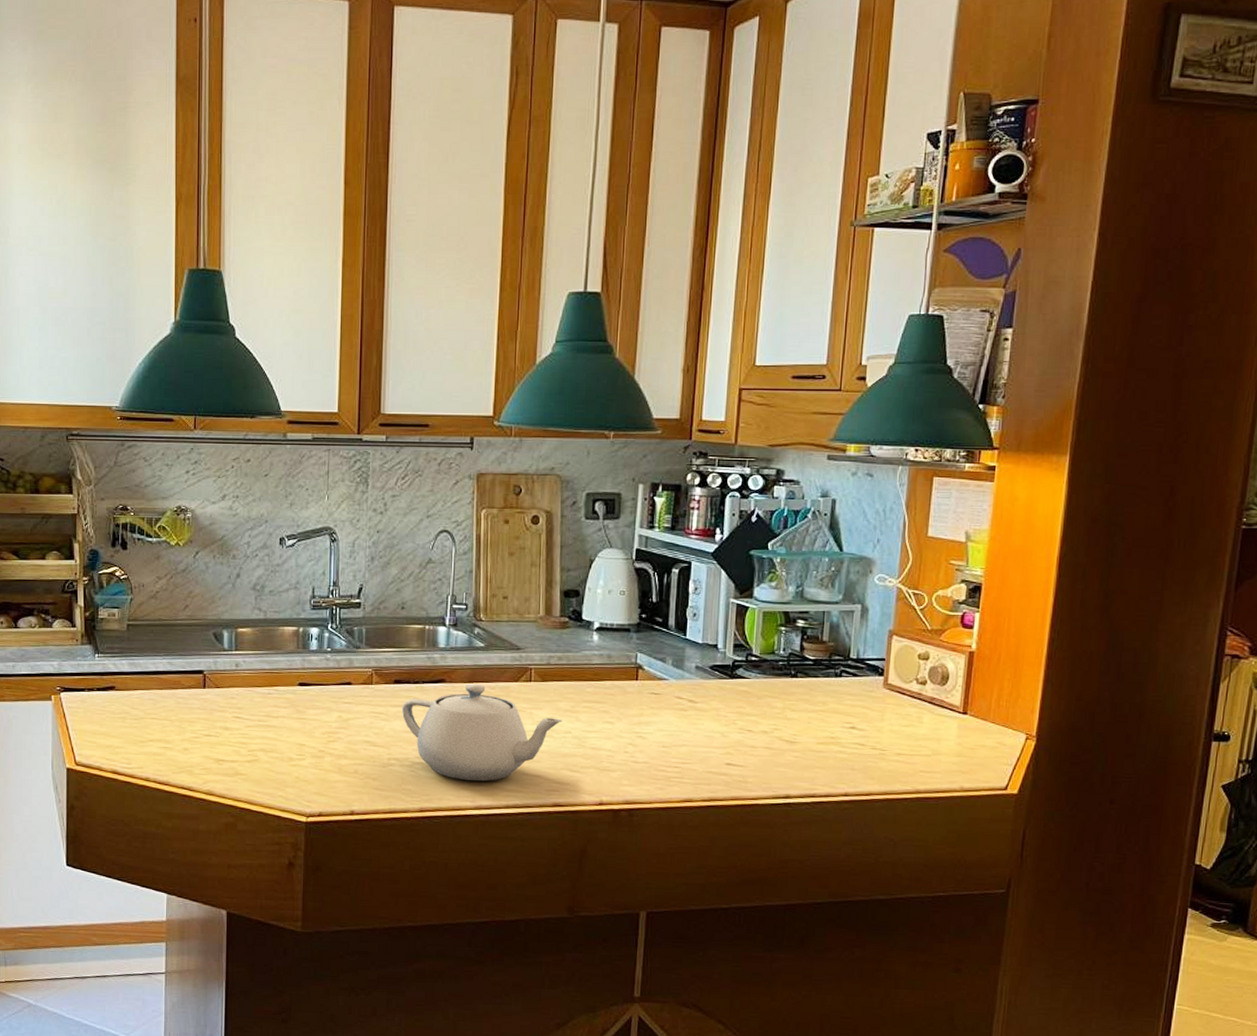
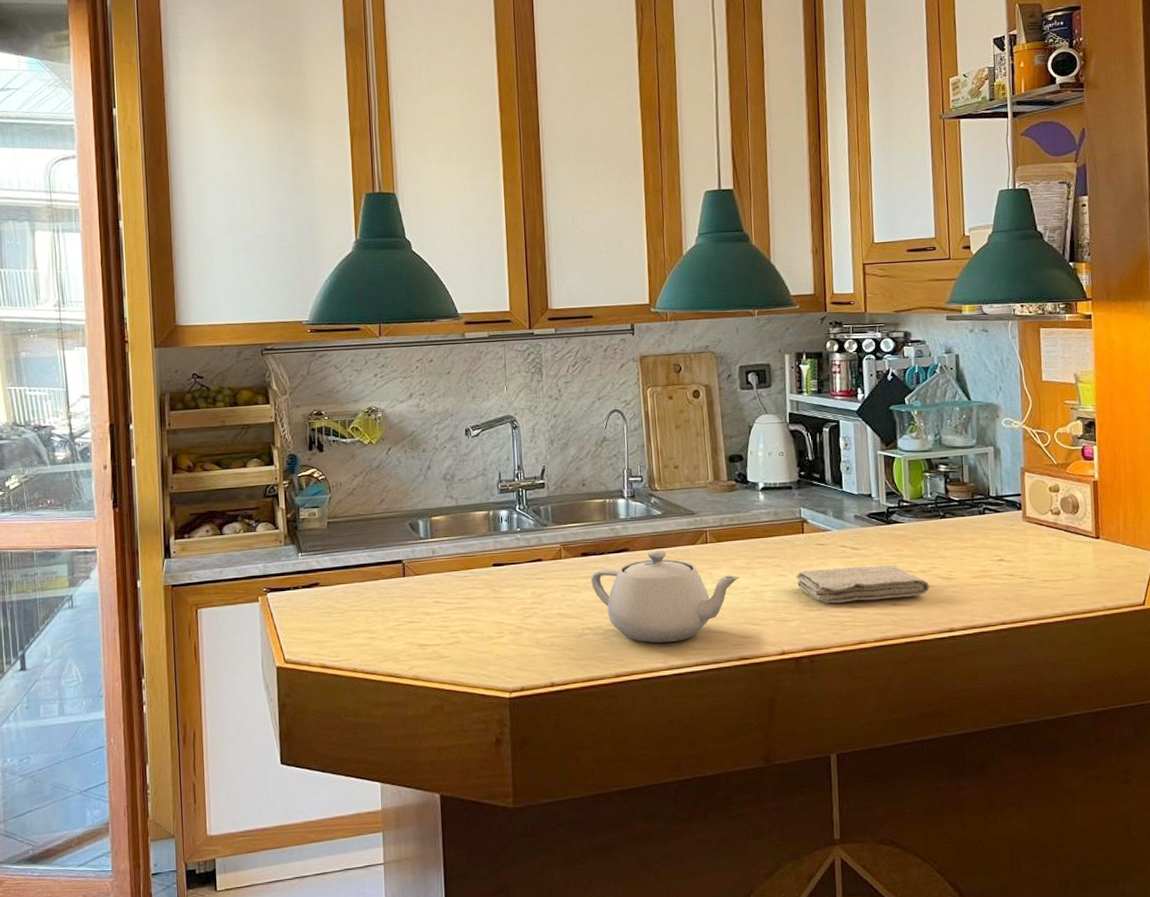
washcloth: none [624,720,770,758] -> present [796,565,930,604]

